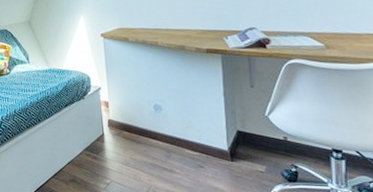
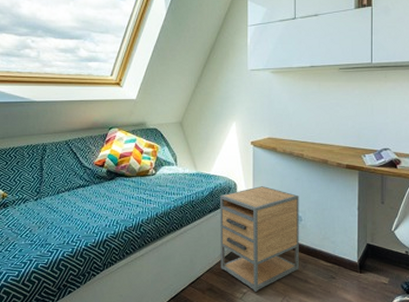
nightstand: none [75,77,163,182] -> present [220,186,299,292]

